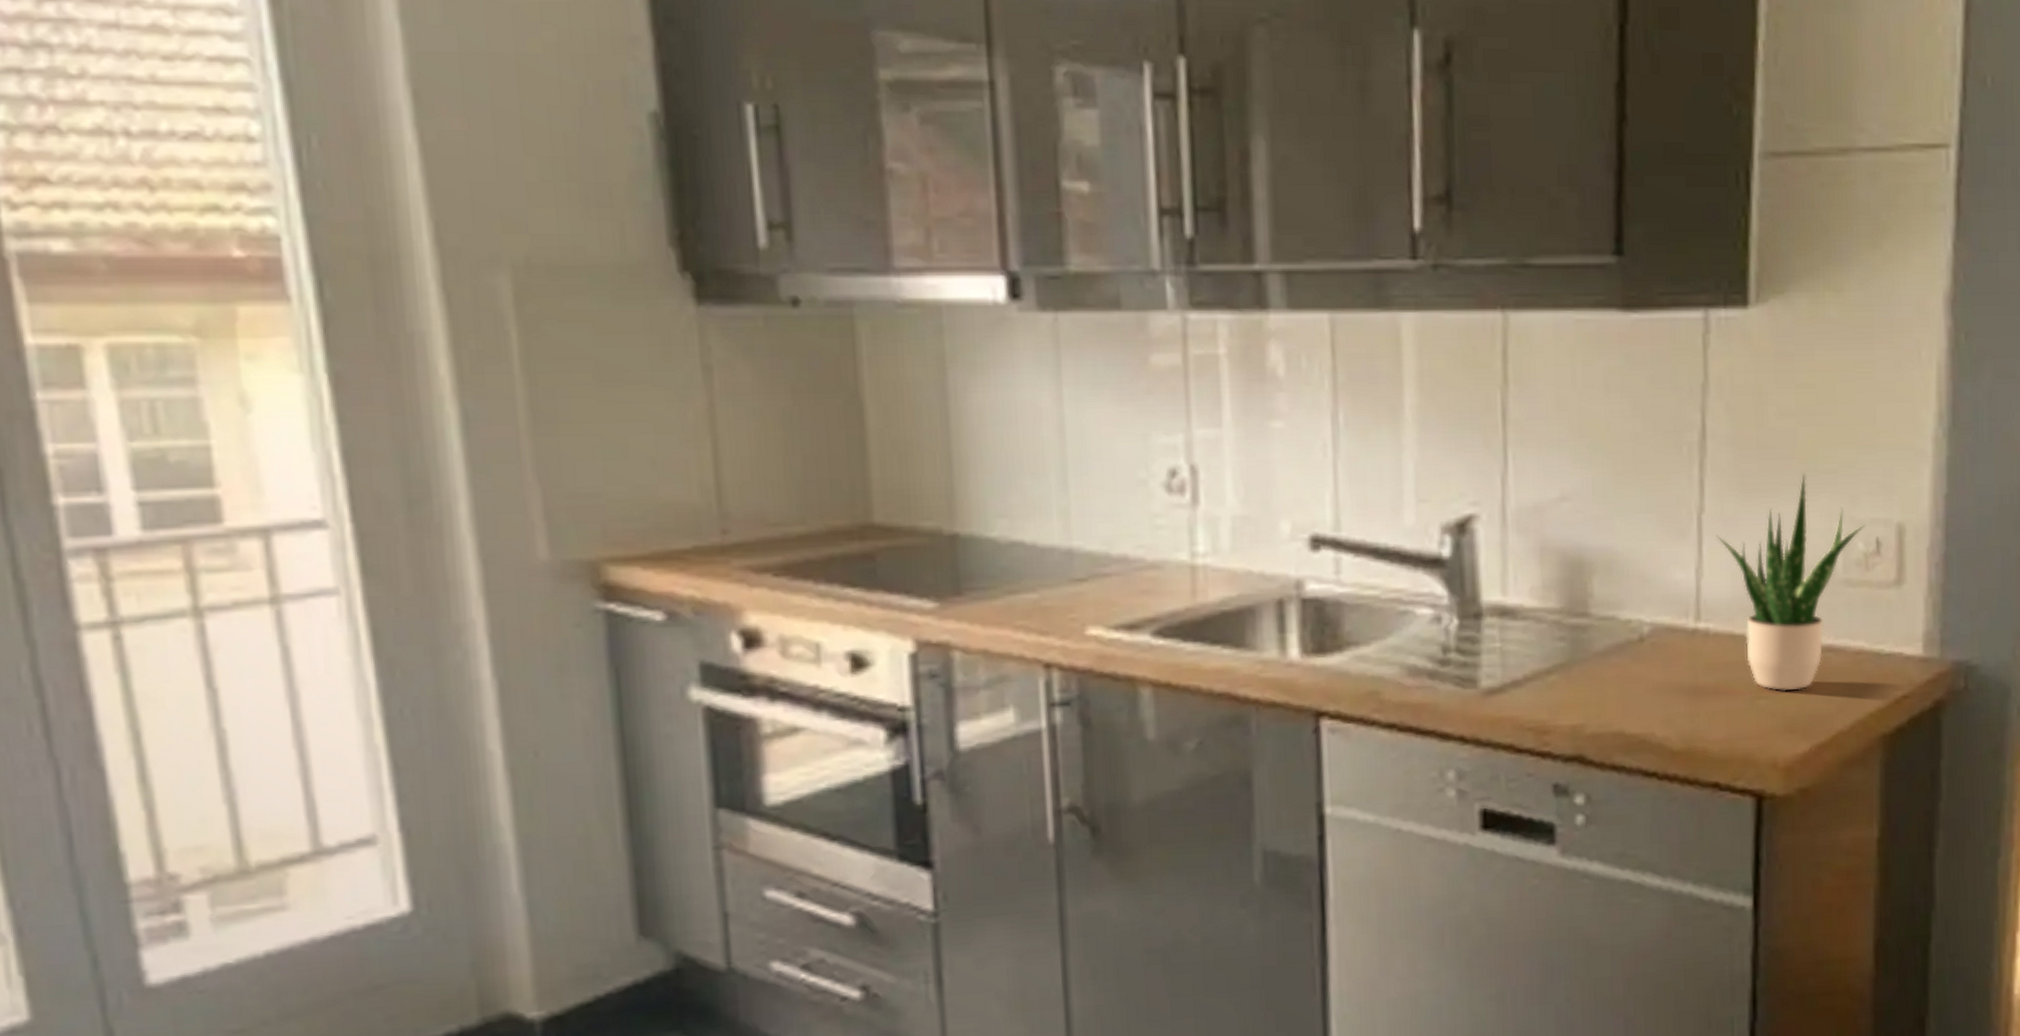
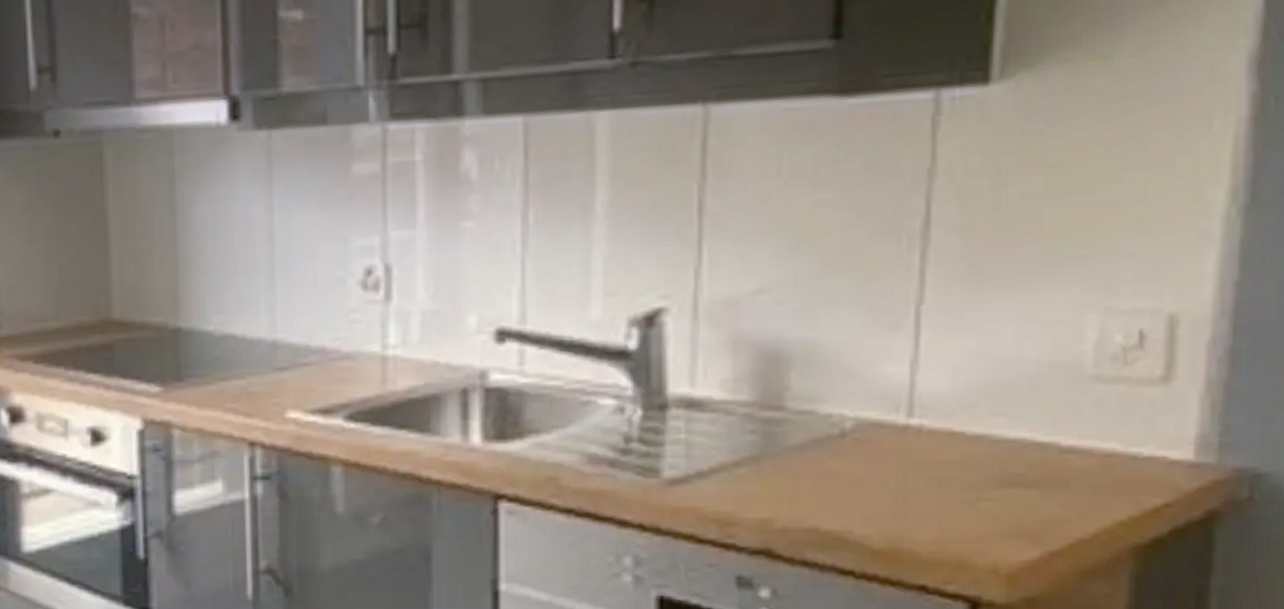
potted plant: present [1715,472,1866,691] -> none [936,260,1127,493]

